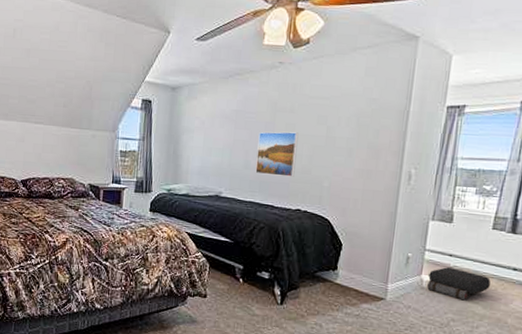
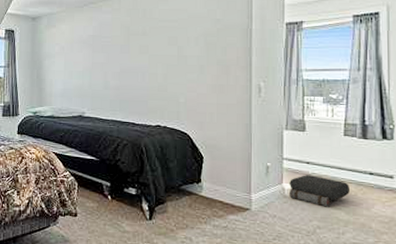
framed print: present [255,131,299,177] -> none [115,53,152,95]

